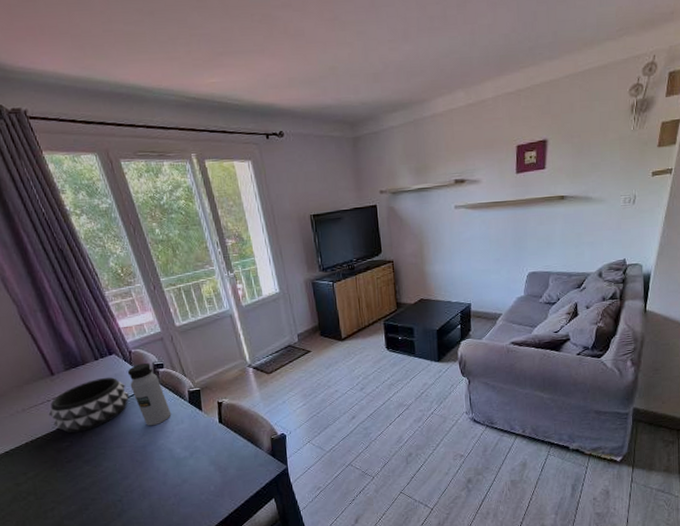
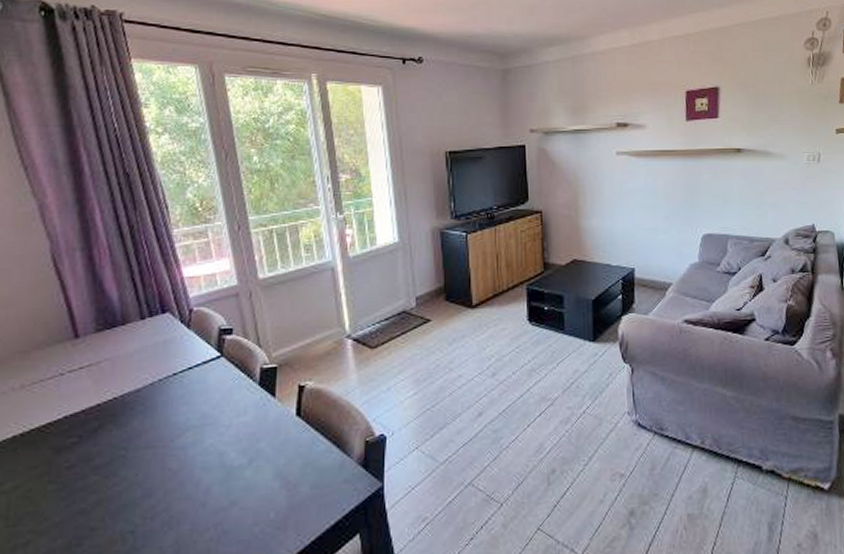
decorative bowl: present [48,377,129,434] -> none [56,345,177,424]
water bottle: present [127,362,172,426] -> none [181,326,232,418]

